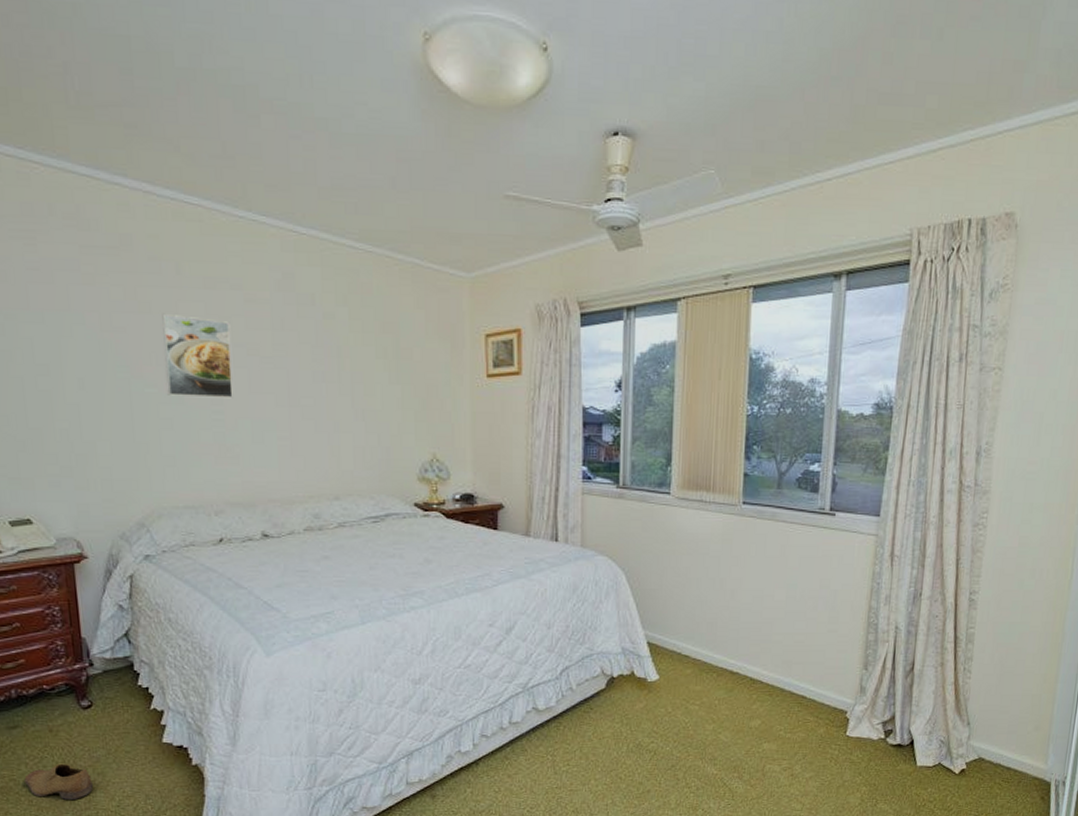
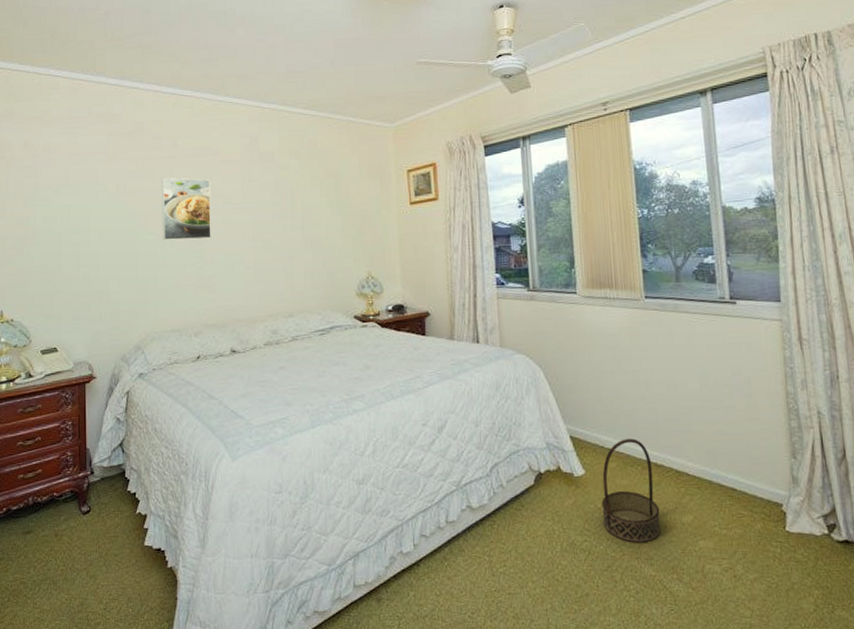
shoe: present [24,763,93,801] -> none [32,566,86,604]
basket: none [672,646,730,745] -> present [601,438,662,543]

